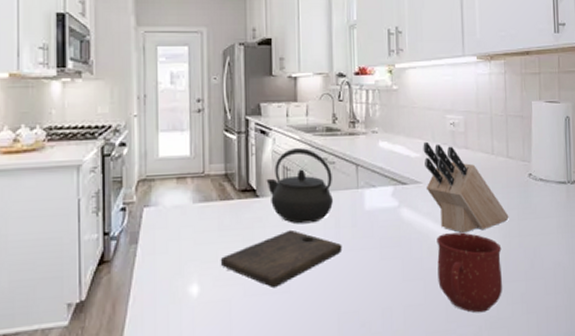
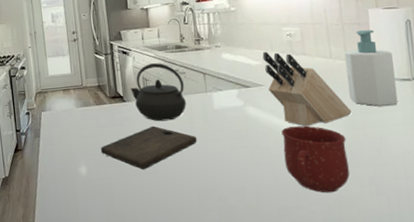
soap bottle: none [506,123,553,212] -> present [344,29,398,107]

